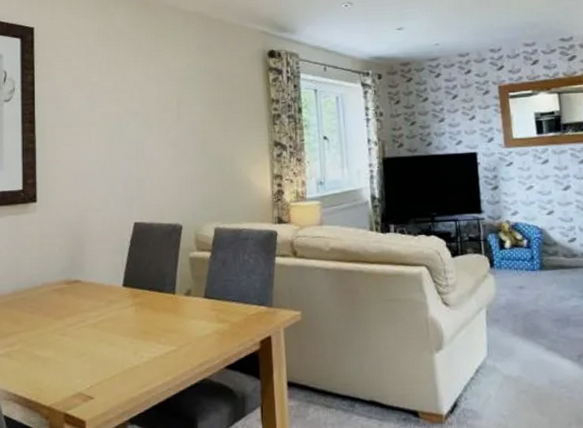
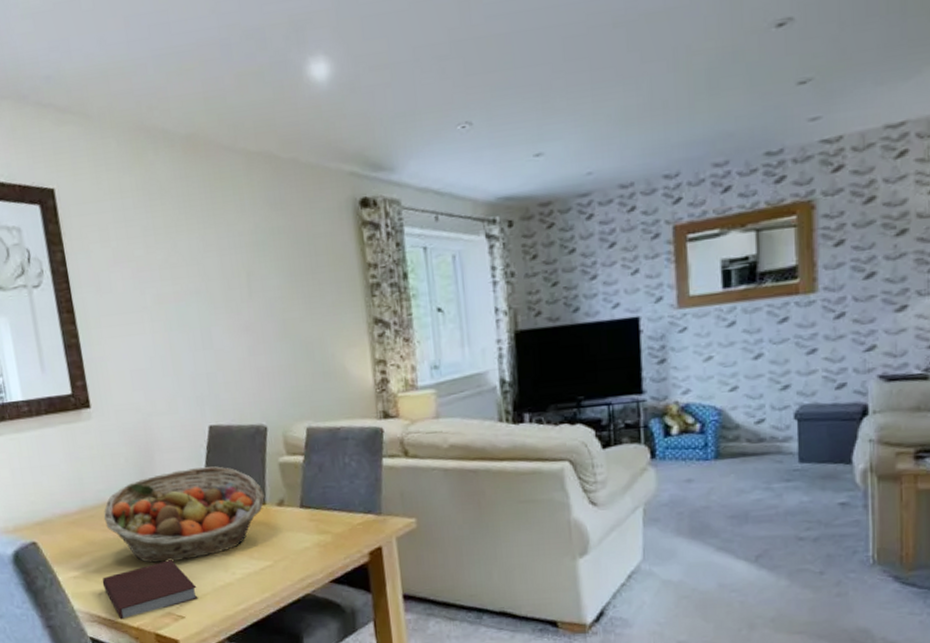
notebook: none [23,342,108,399] -> present [102,560,198,620]
fruit basket: none [33,258,175,345] -> present [103,466,265,563]

